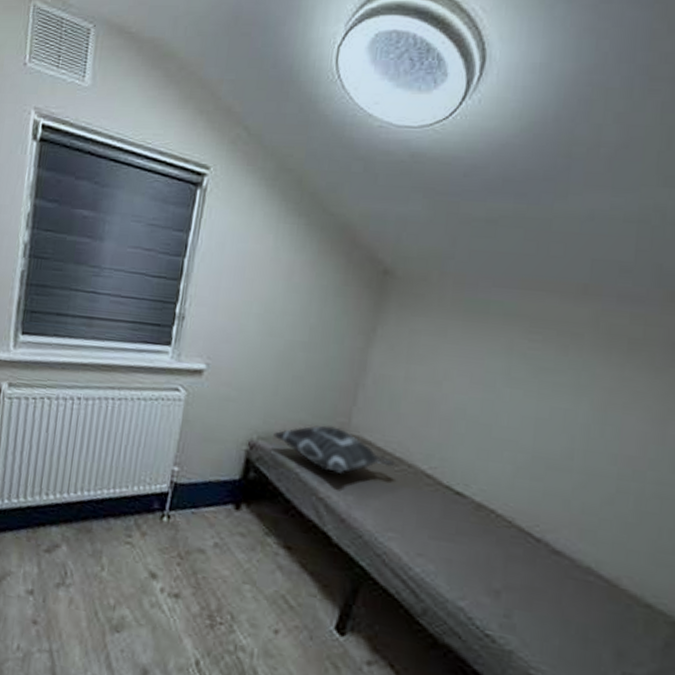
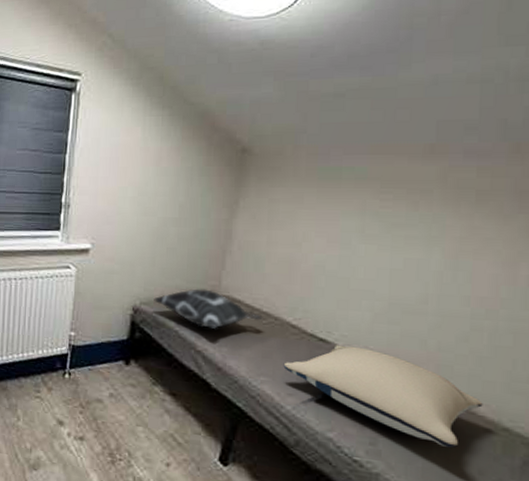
pillow: none [414,500,626,625] -> present [283,345,483,448]

